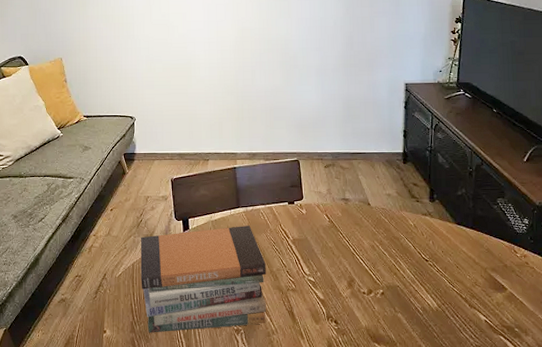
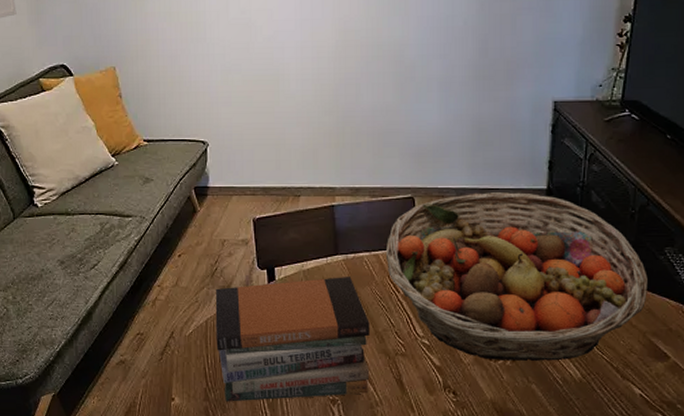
fruit basket: none [277,155,486,294] -> present [385,192,648,361]

